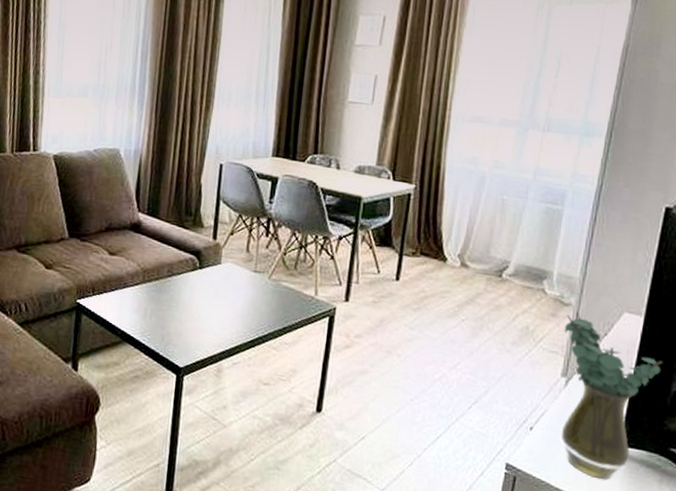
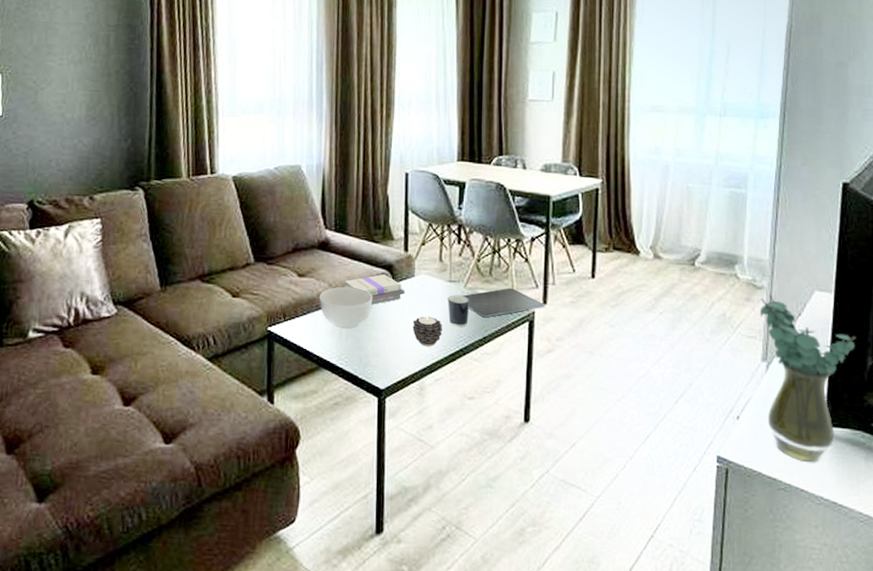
bowl: none [127,267,179,308] -> present [319,286,373,328]
books: none [152,259,211,288] -> present [344,273,405,305]
candle: none [215,302,245,332] -> present [412,316,443,347]
mug: none [250,285,273,316] -> present [447,295,470,328]
tablet: none [265,282,347,310] -> present [462,288,545,318]

